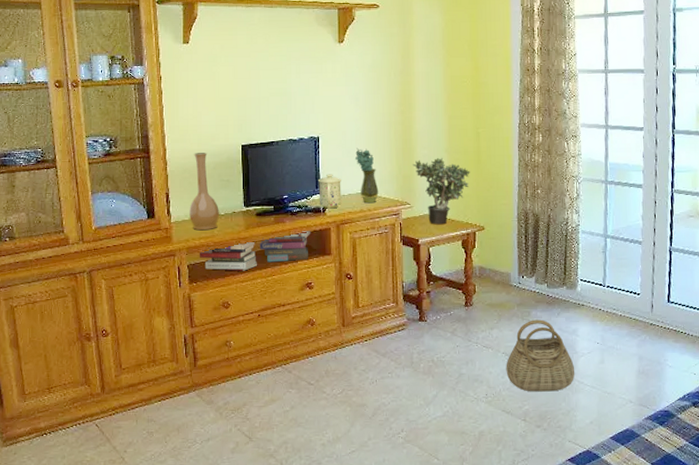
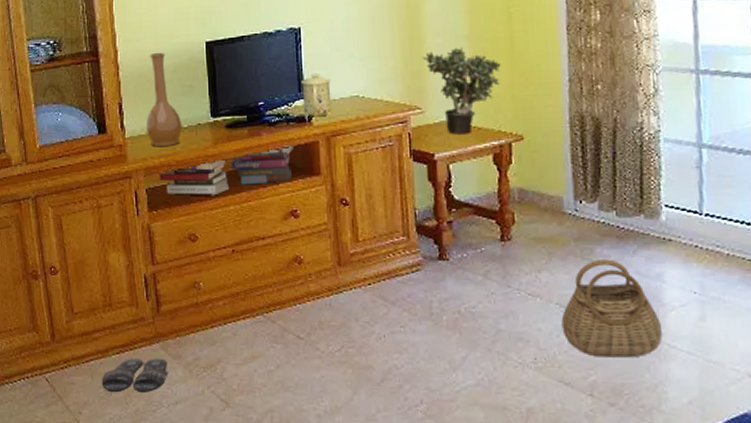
slippers: none [144,403,202,433] -> present [101,358,169,392]
vase: present [354,147,379,204] -> none [346,39,380,109]

